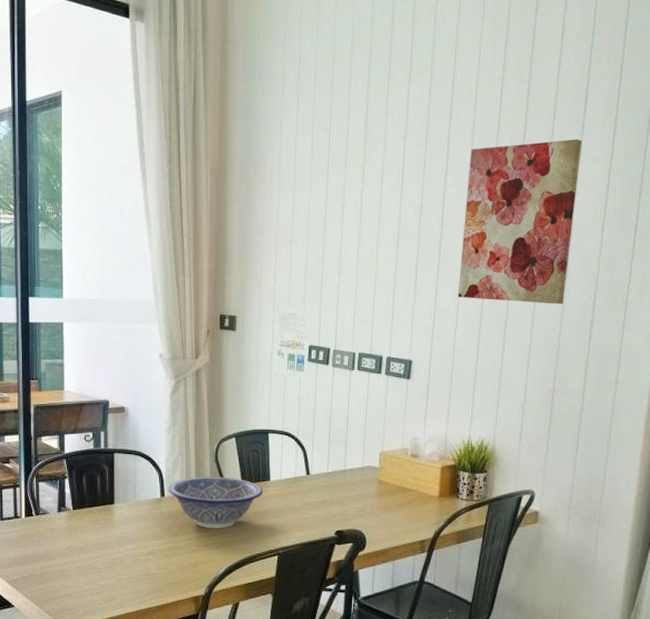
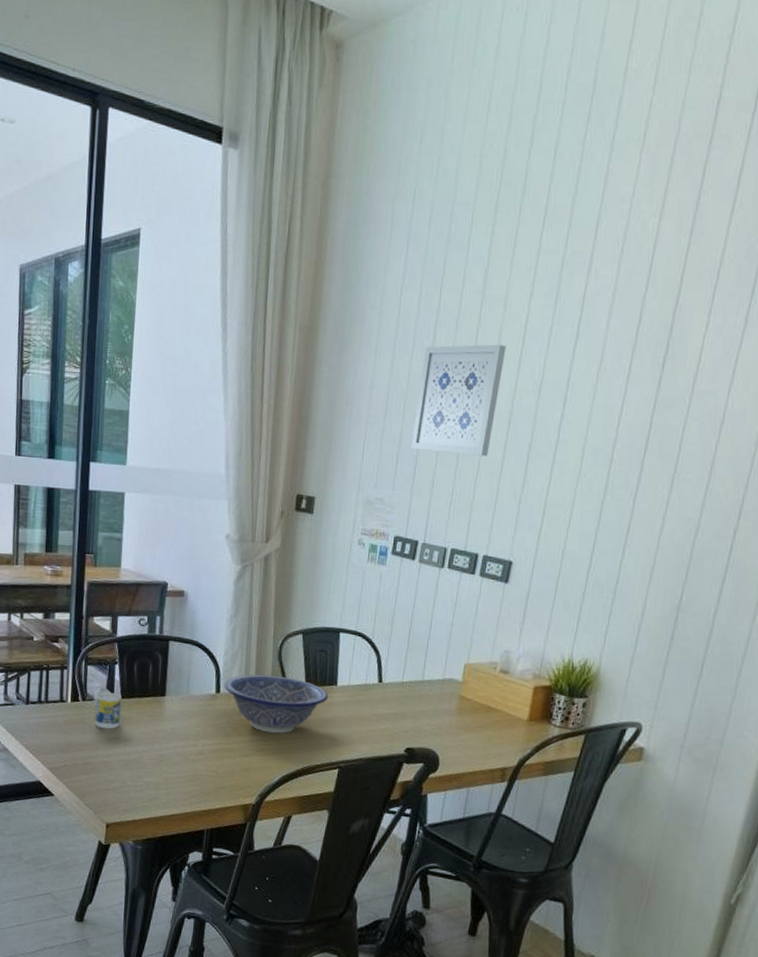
cup: none [47,501,74,540] -> present [94,687,122,730]
wall art: none [316,178,389,272] -> present [410,344,506,457]
wall art: present [458,139,582,305] -> none [574,305,750,507]

